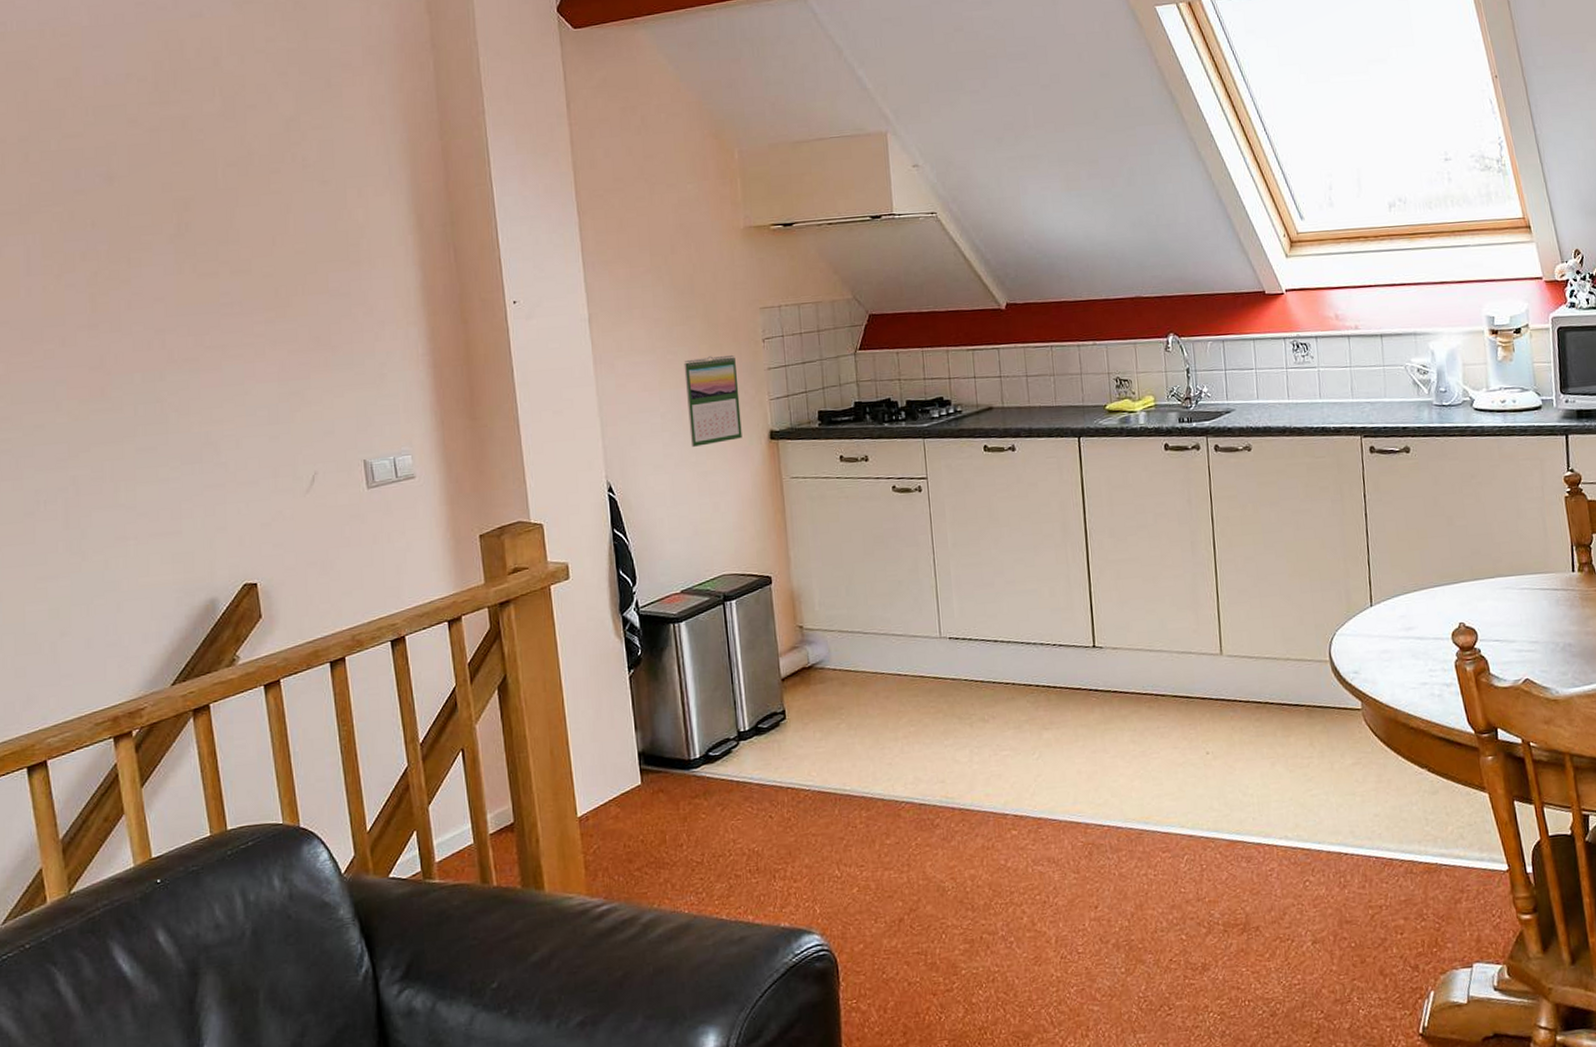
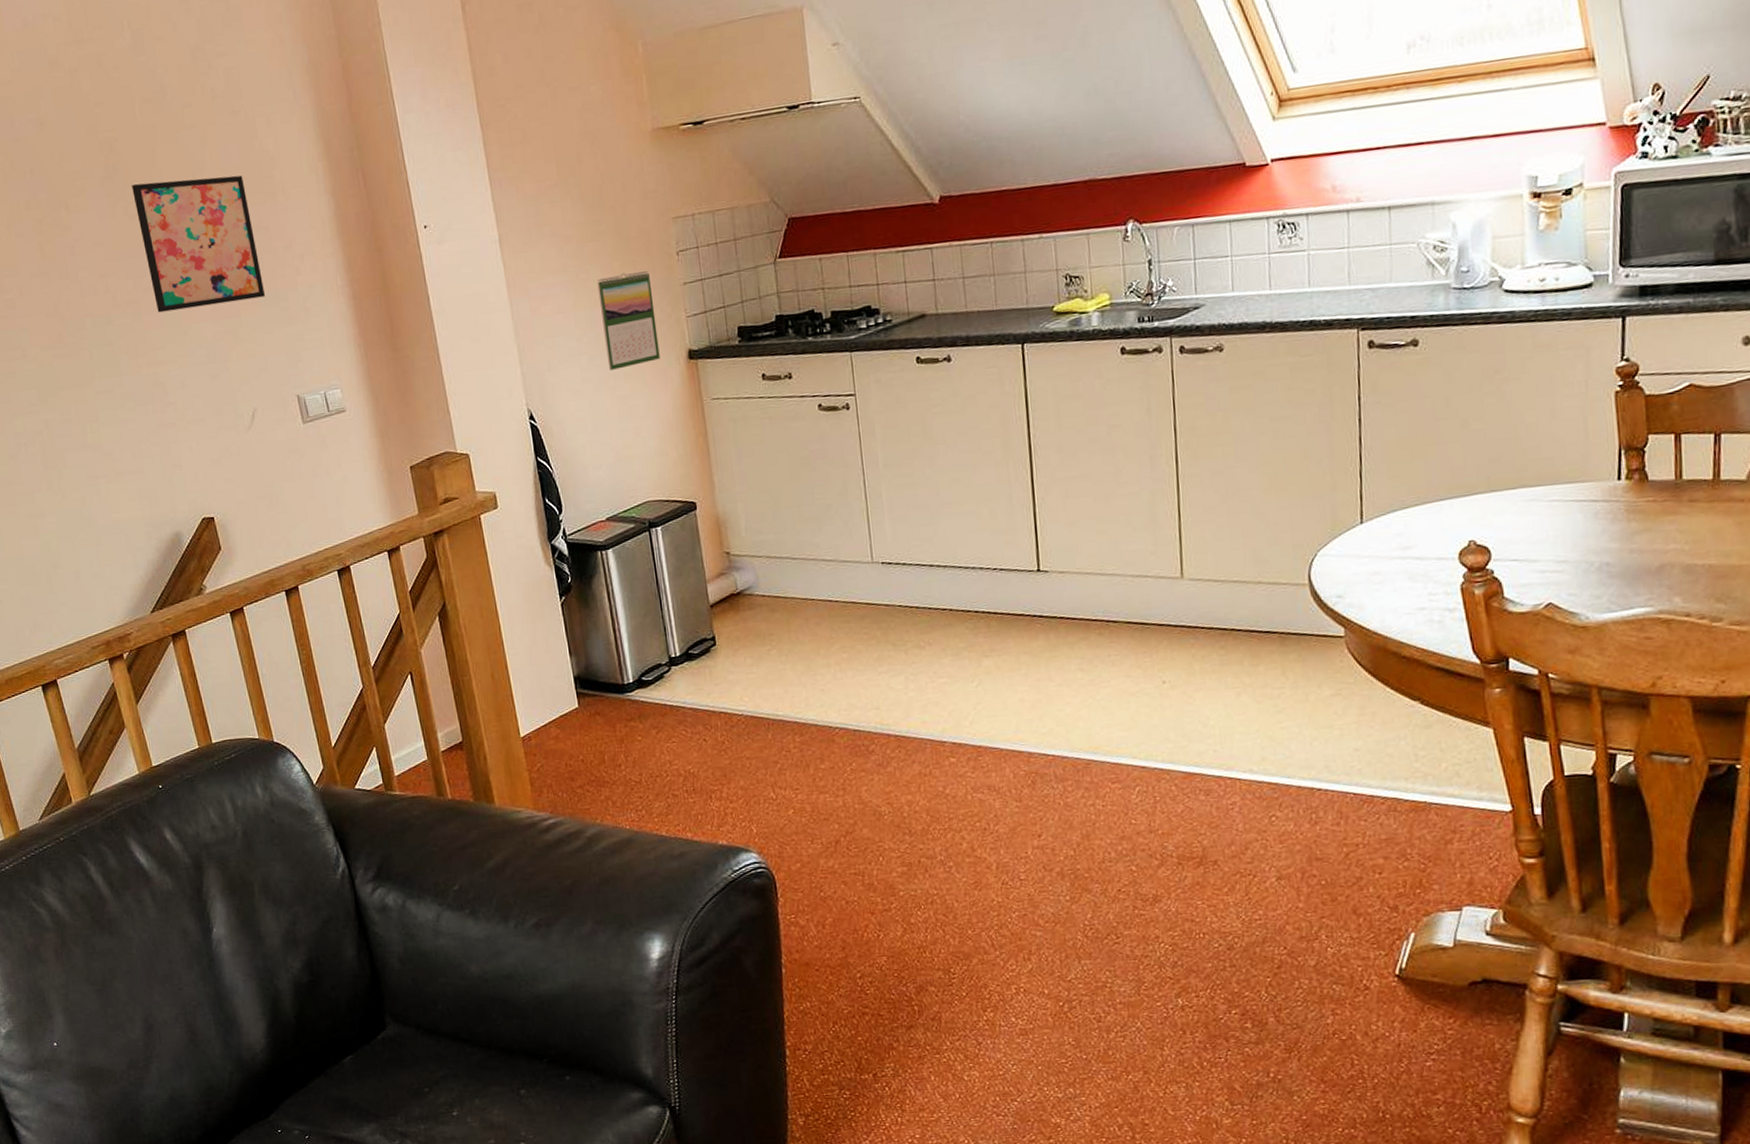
wall art: none [204,241,339,371] -> present [132,175,265,313]

